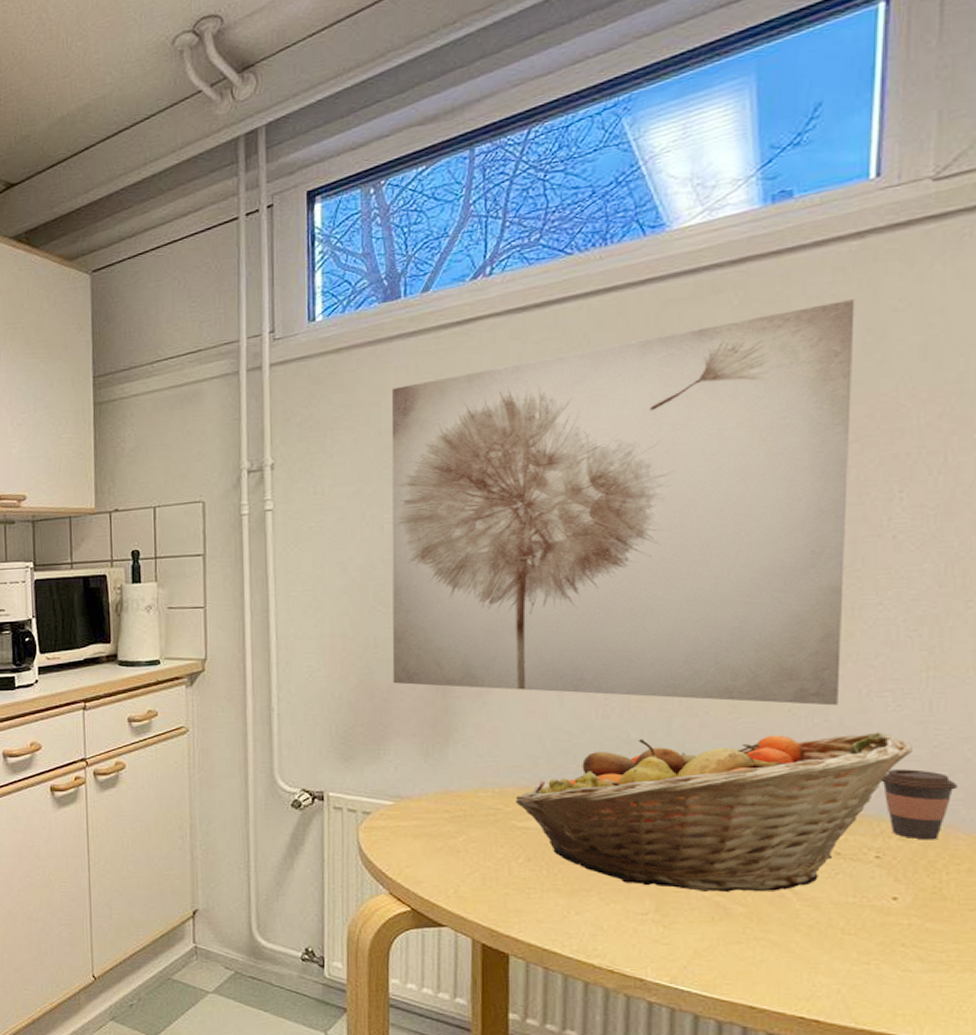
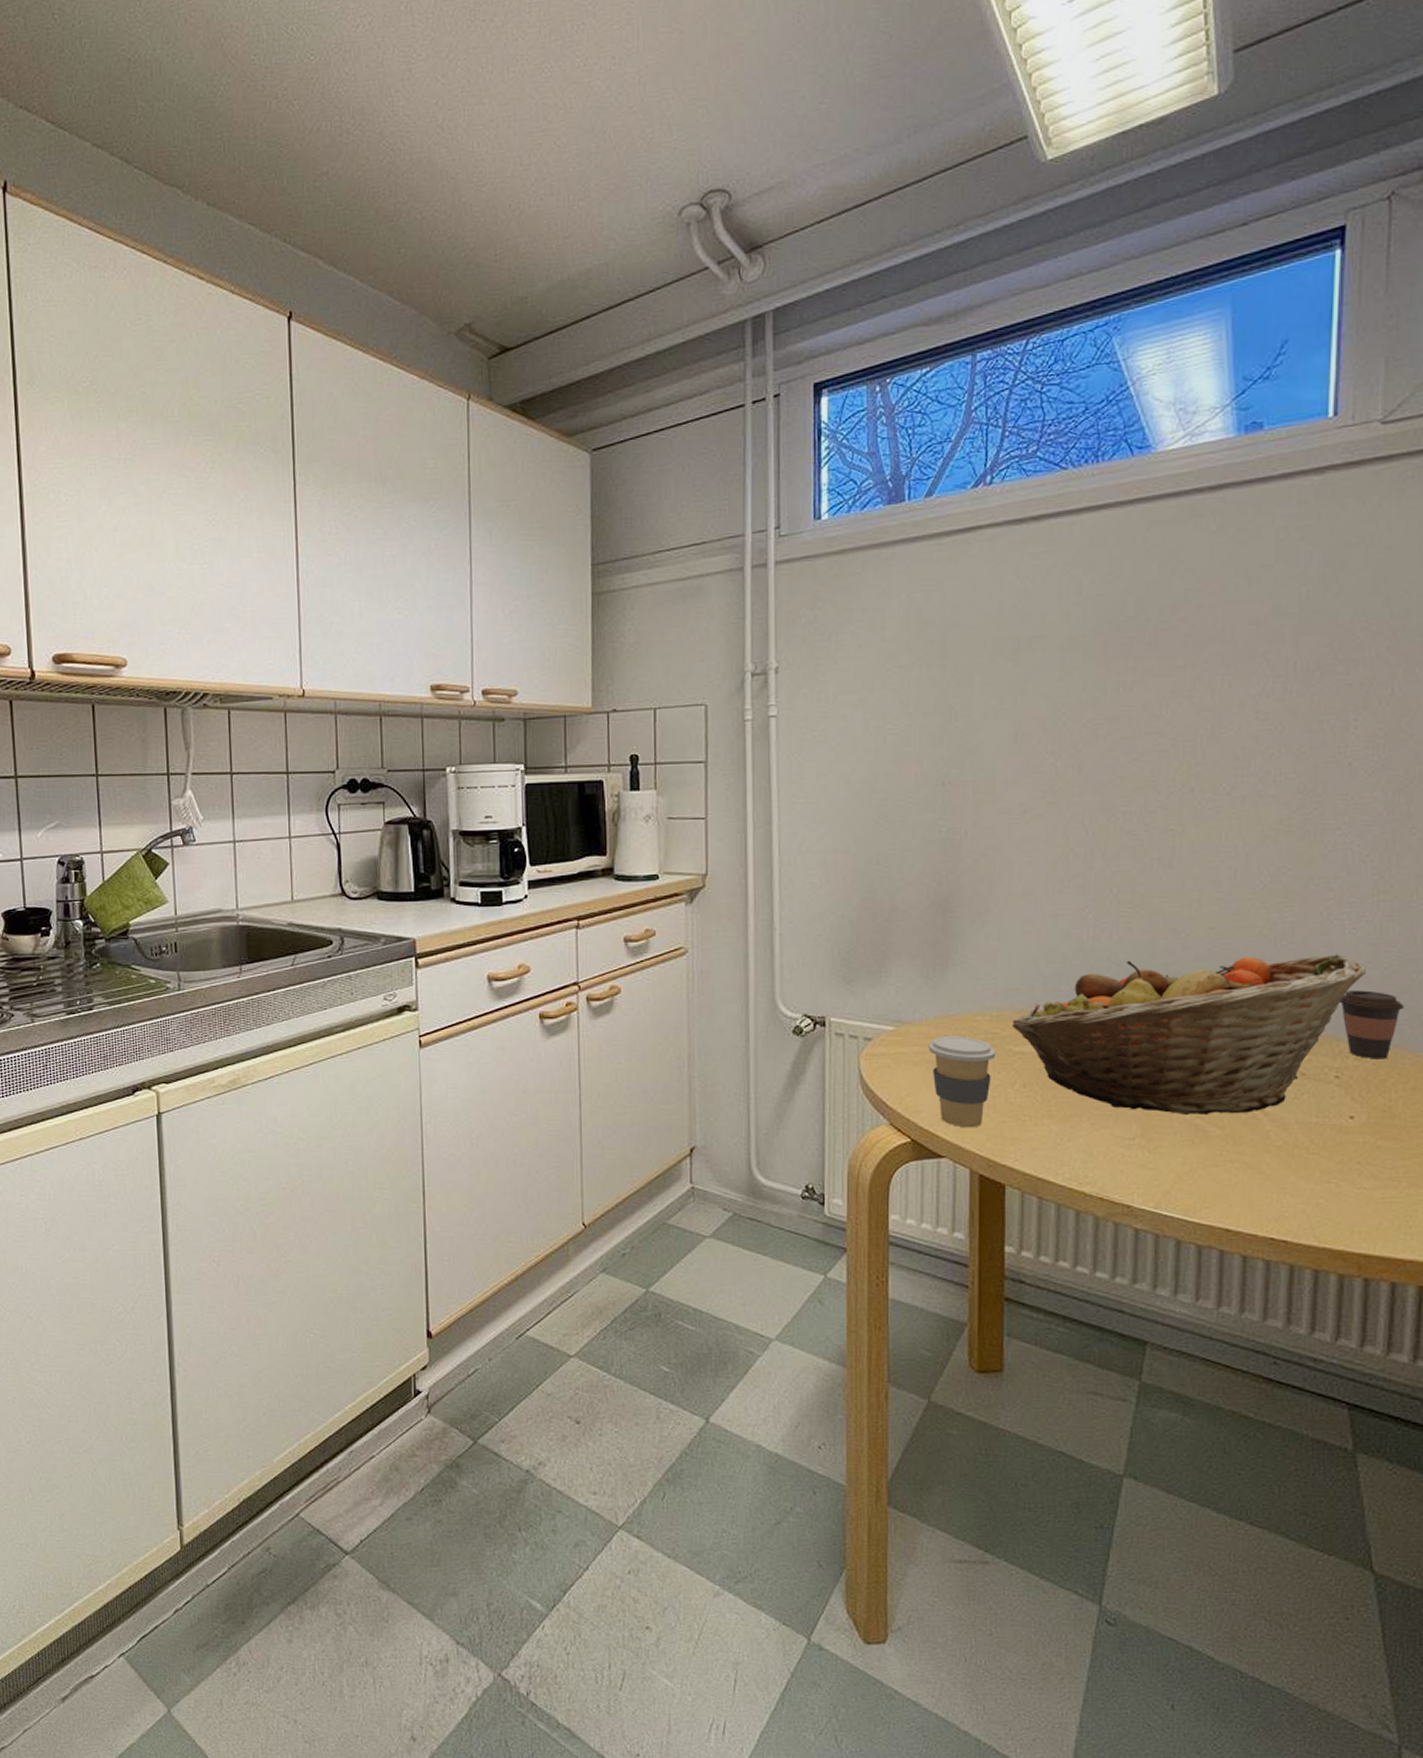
wall art: present [391,299,855,706] -> none [894,532,1316,928]
coffee cup: none [428,811,498,899] -> present [928,1036,996,1128]

